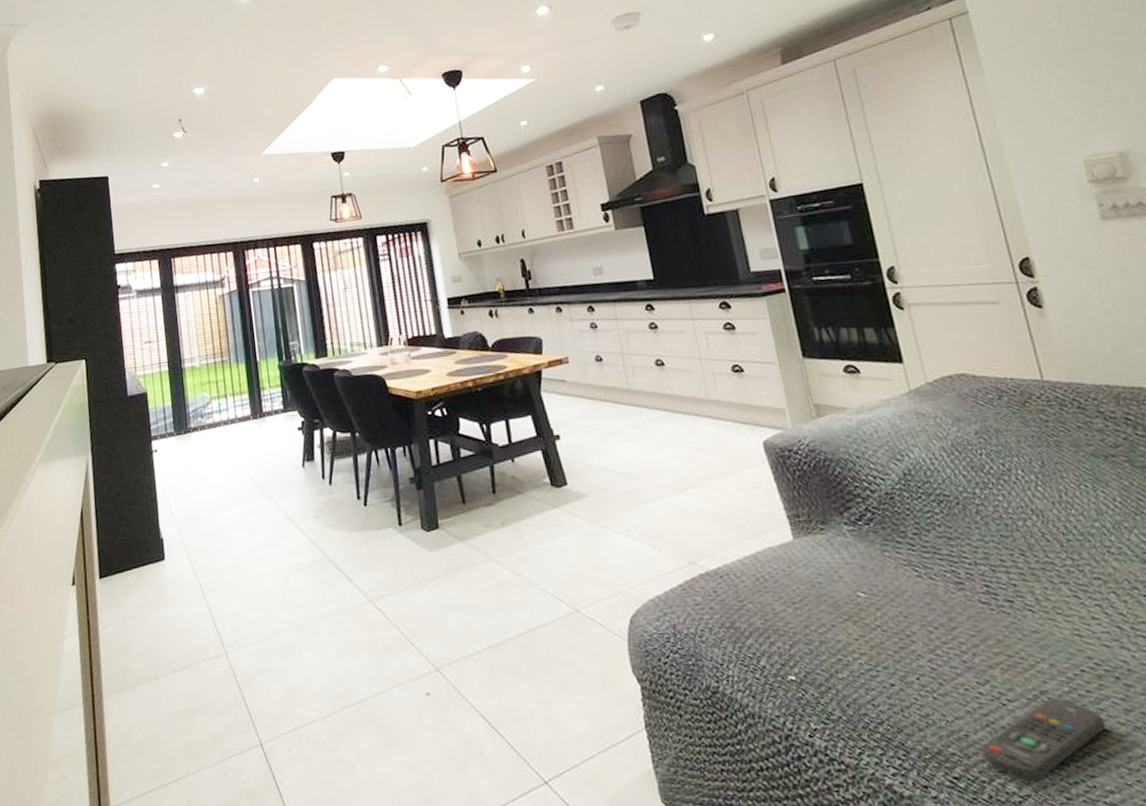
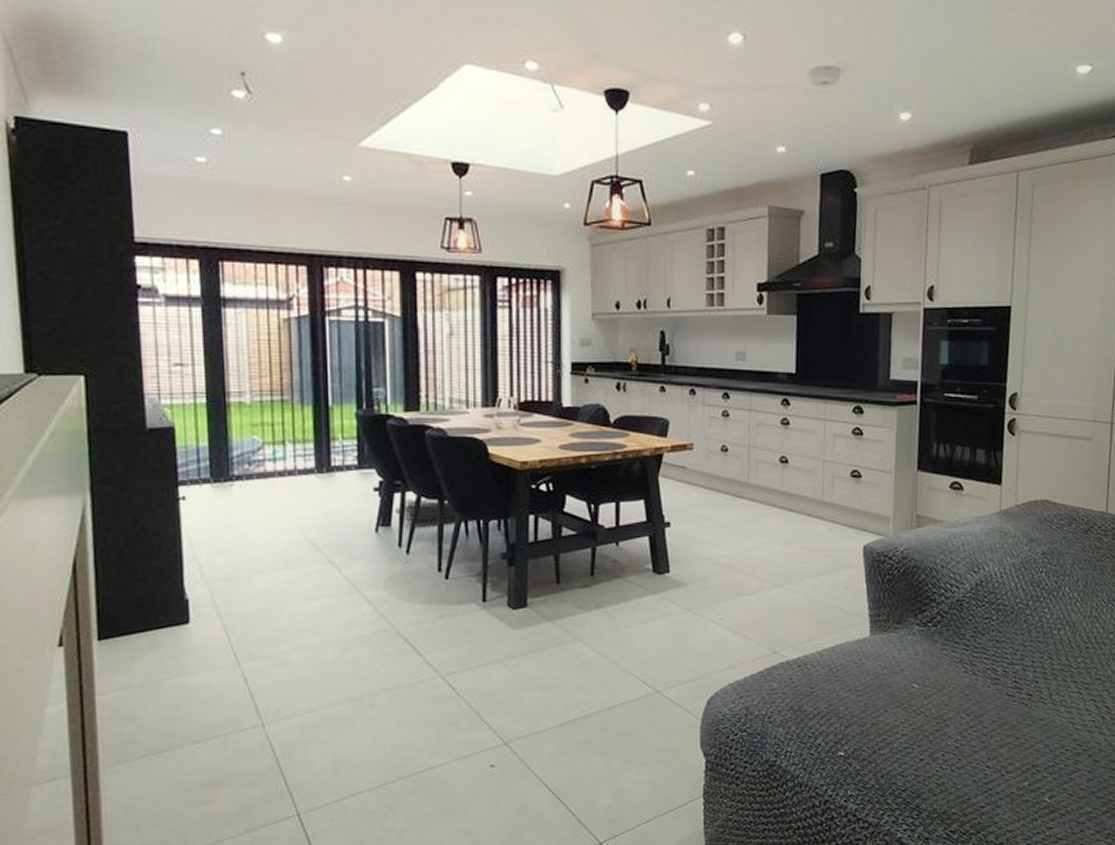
remote control: present [980,697,1107,783] -> none [976,770,1072,834]

